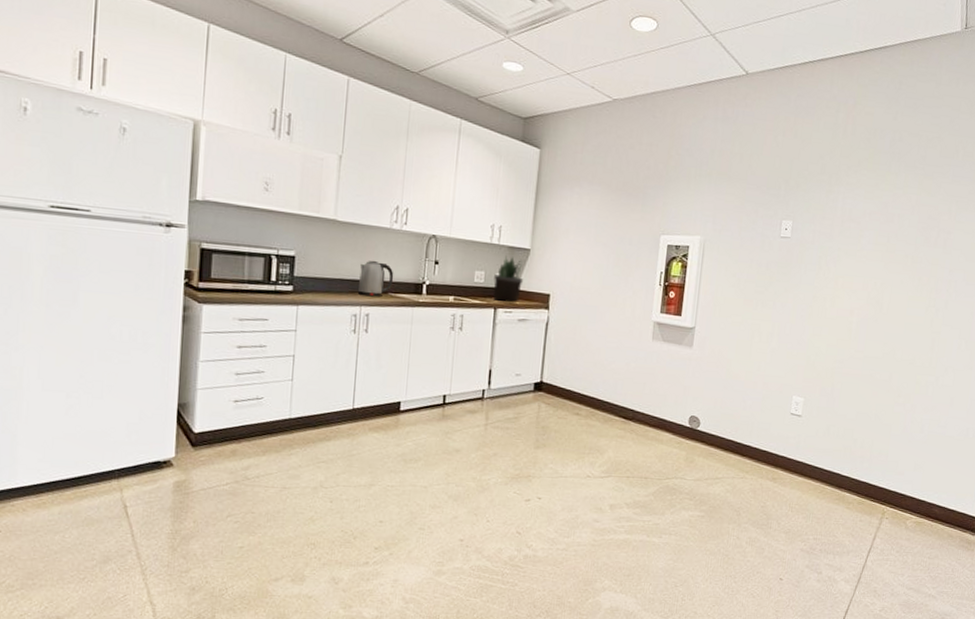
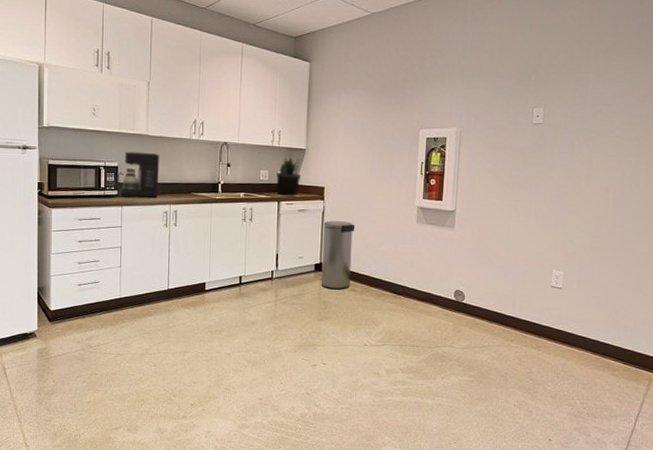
coffee maker: none [293,238,351,297] -> present [117,151,160,198]
kettle: present [357,260,394,297] -> none [167,166,195,197]
pedal bin: none [539,333,583,414] -> present [320,221,355,290]

